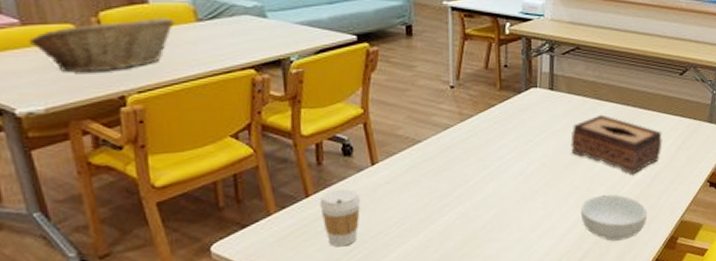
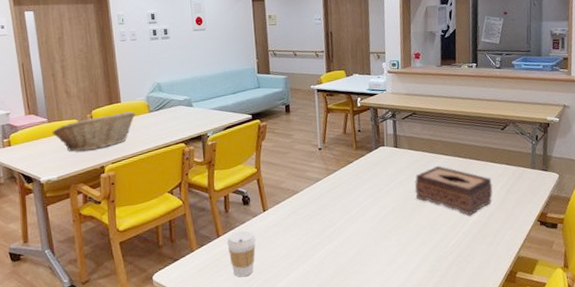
cereal bowl: present [581,194,648,241] -> none [428,233,487,275]

